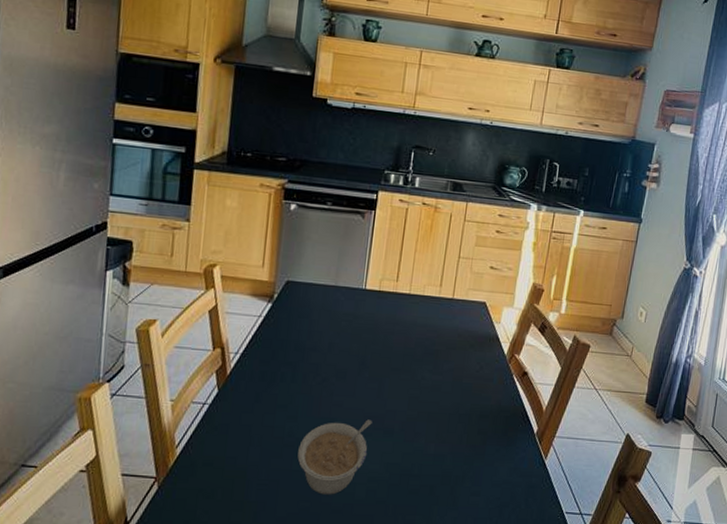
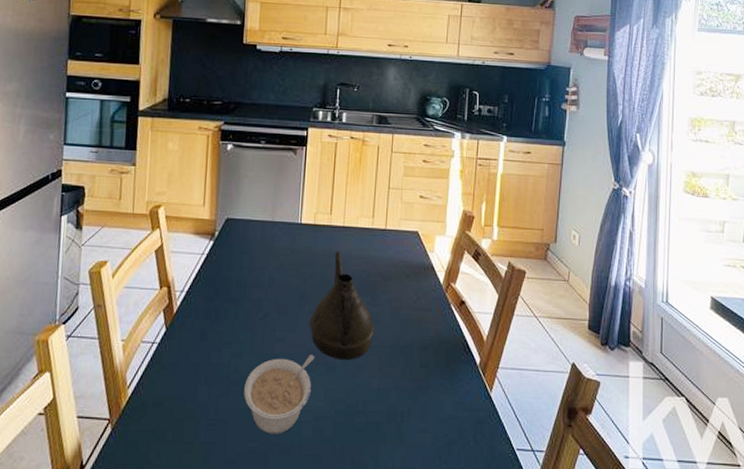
teapot: none [368,318,435,426] -> present [309,250,375,361]

